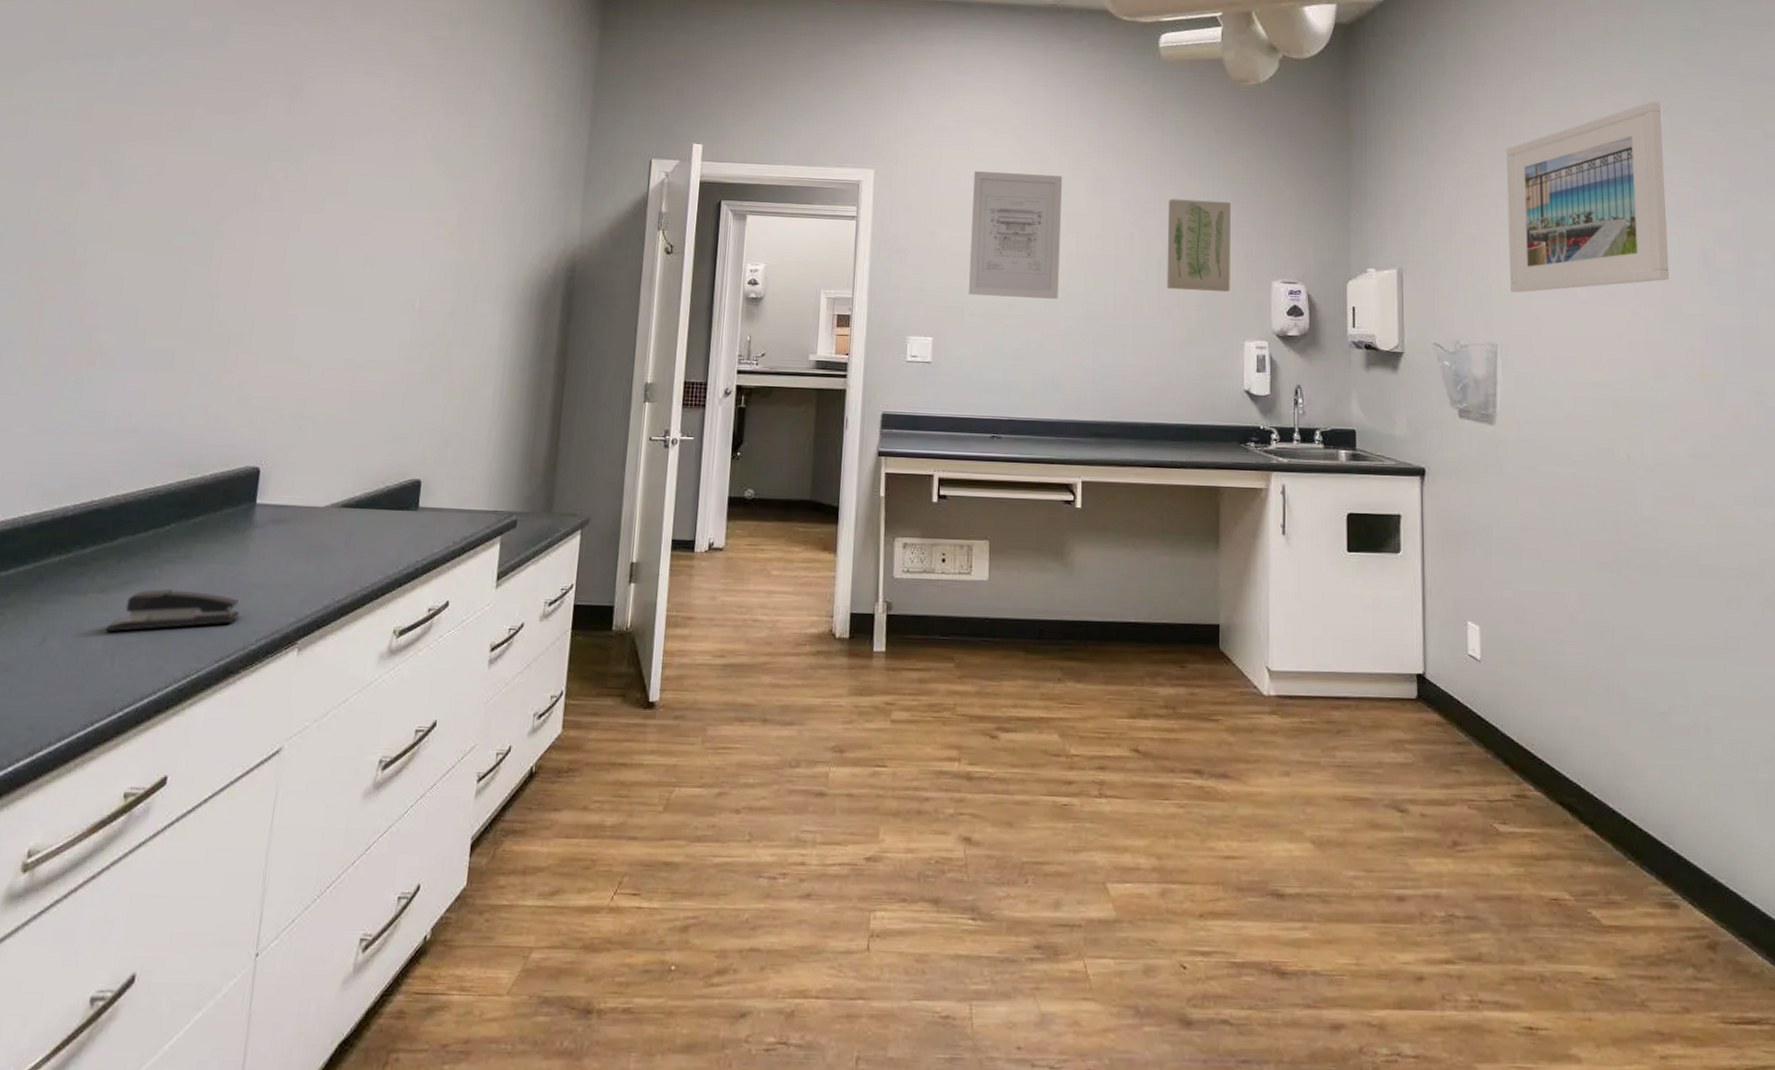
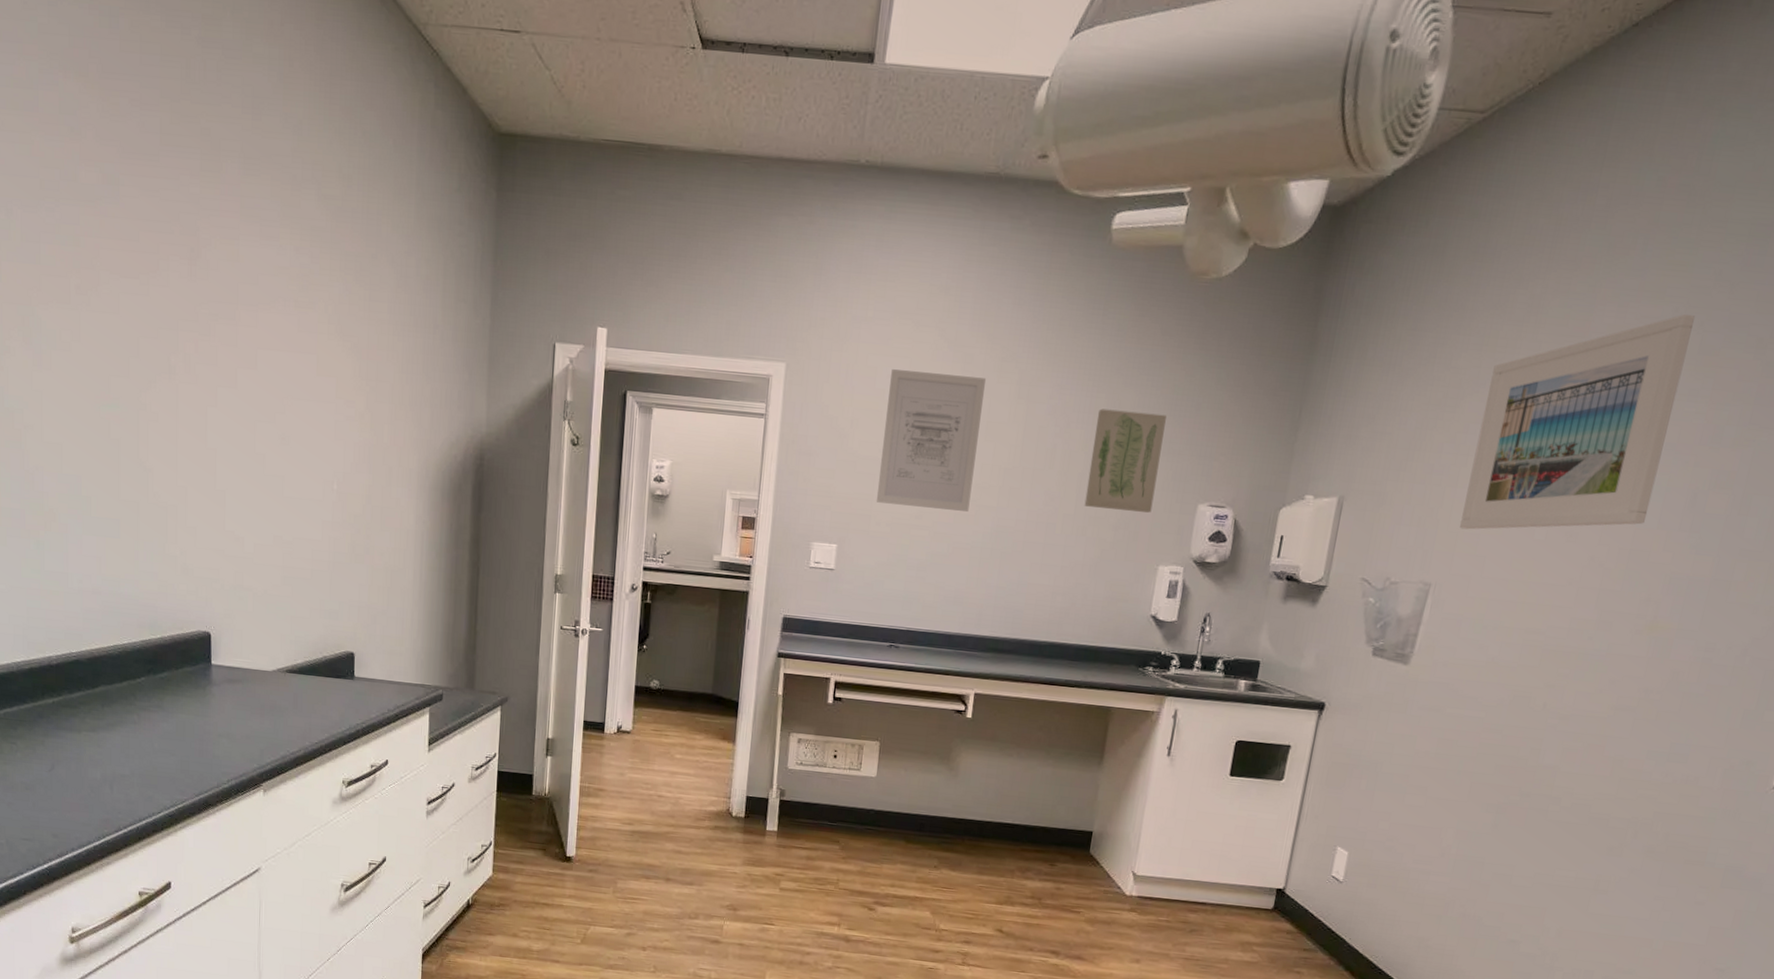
stapler: present [105,589,240,633] -> none [101,732,210,765]

